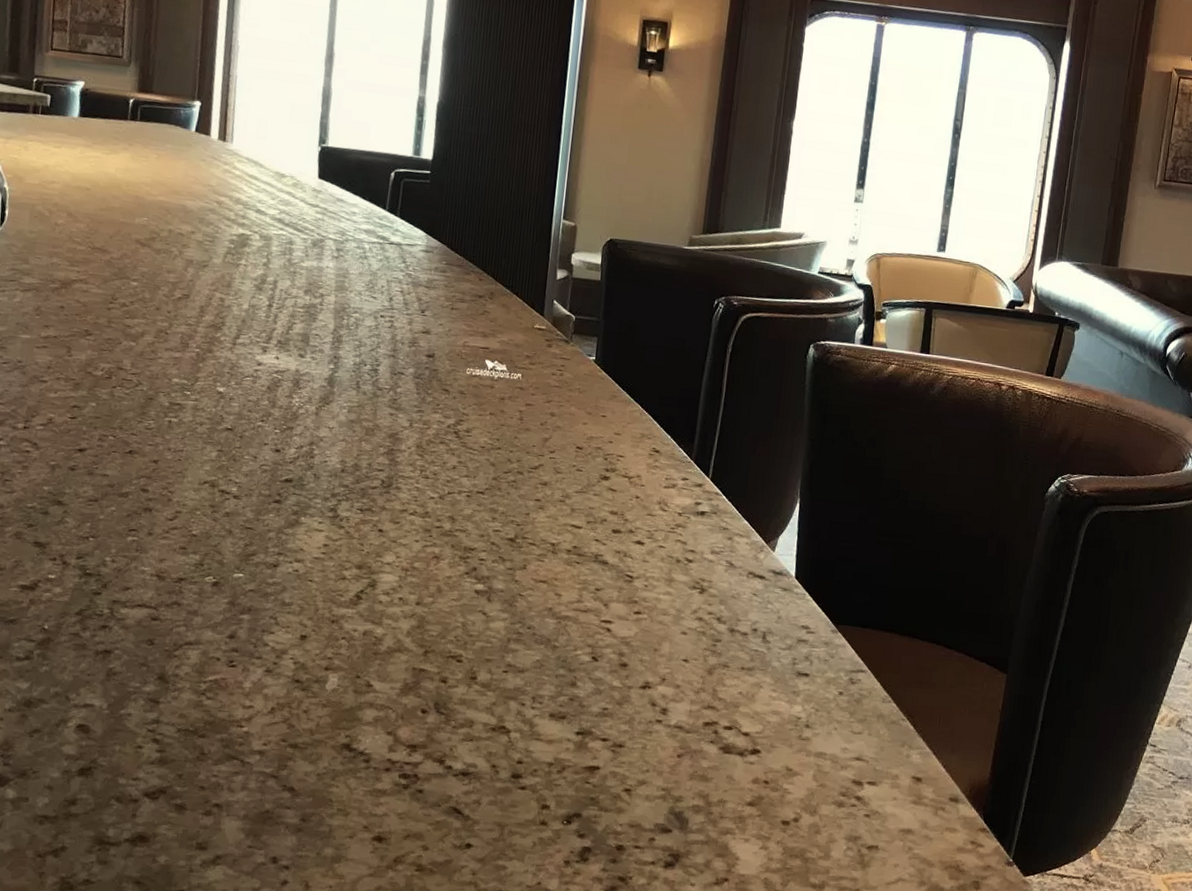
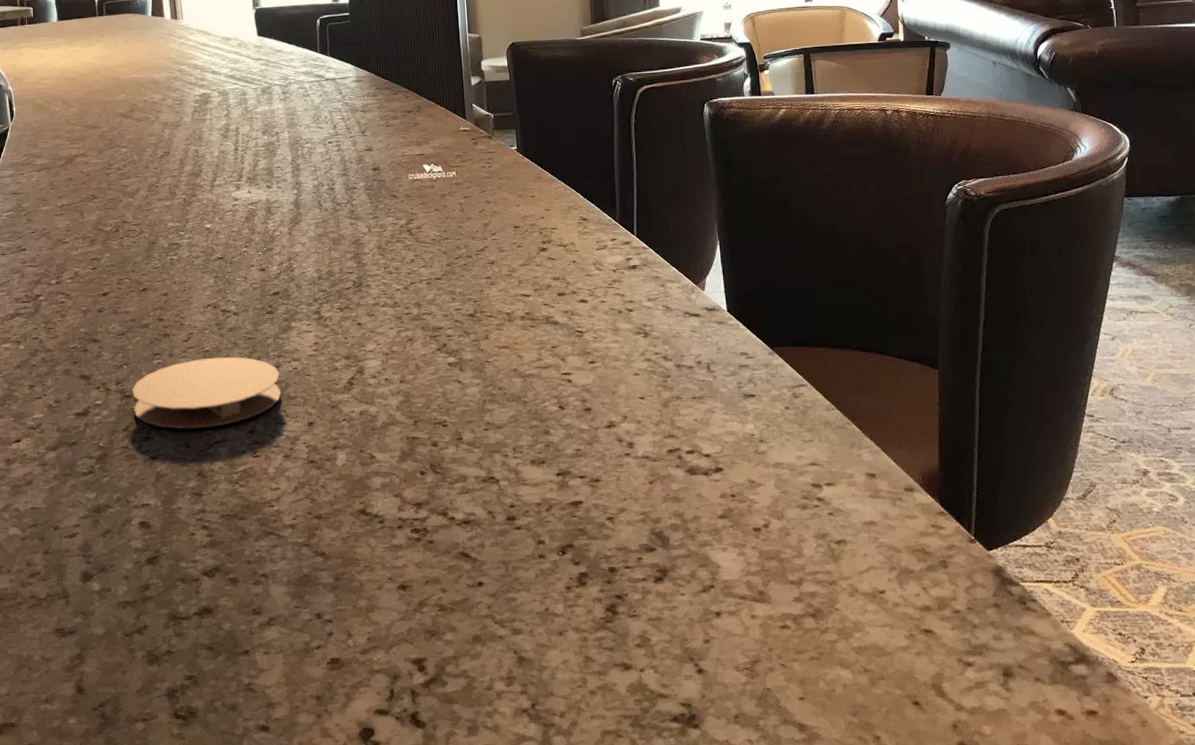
coaster: none [93,543,277,625] -> present [132,357,282,430]

